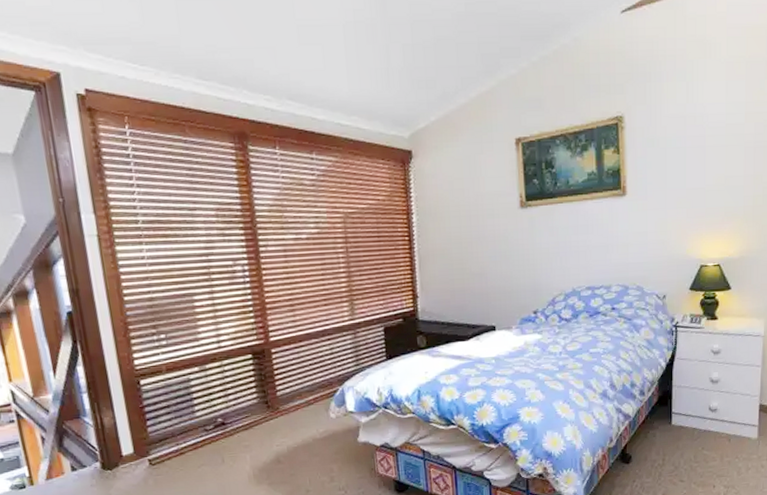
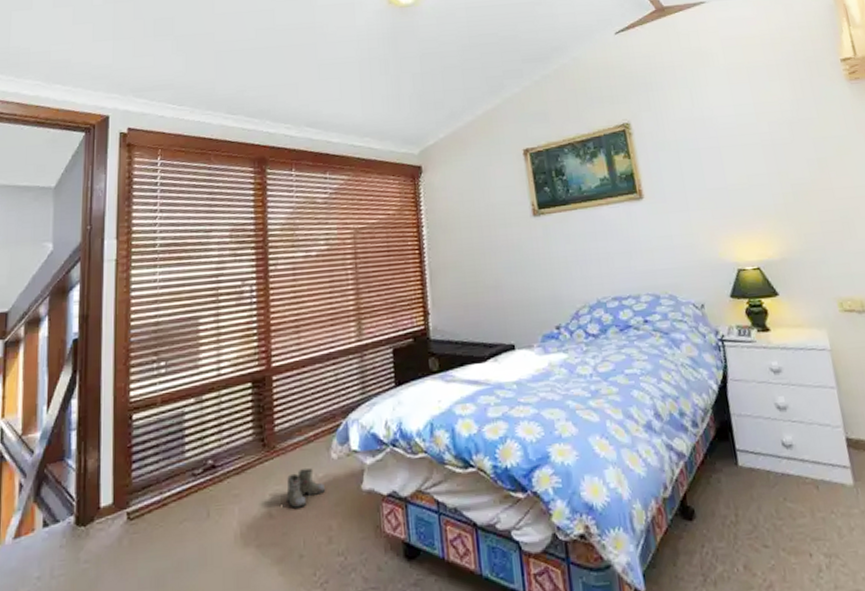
boots: none [290,425,327,456] -> present [284,468,326,508]

